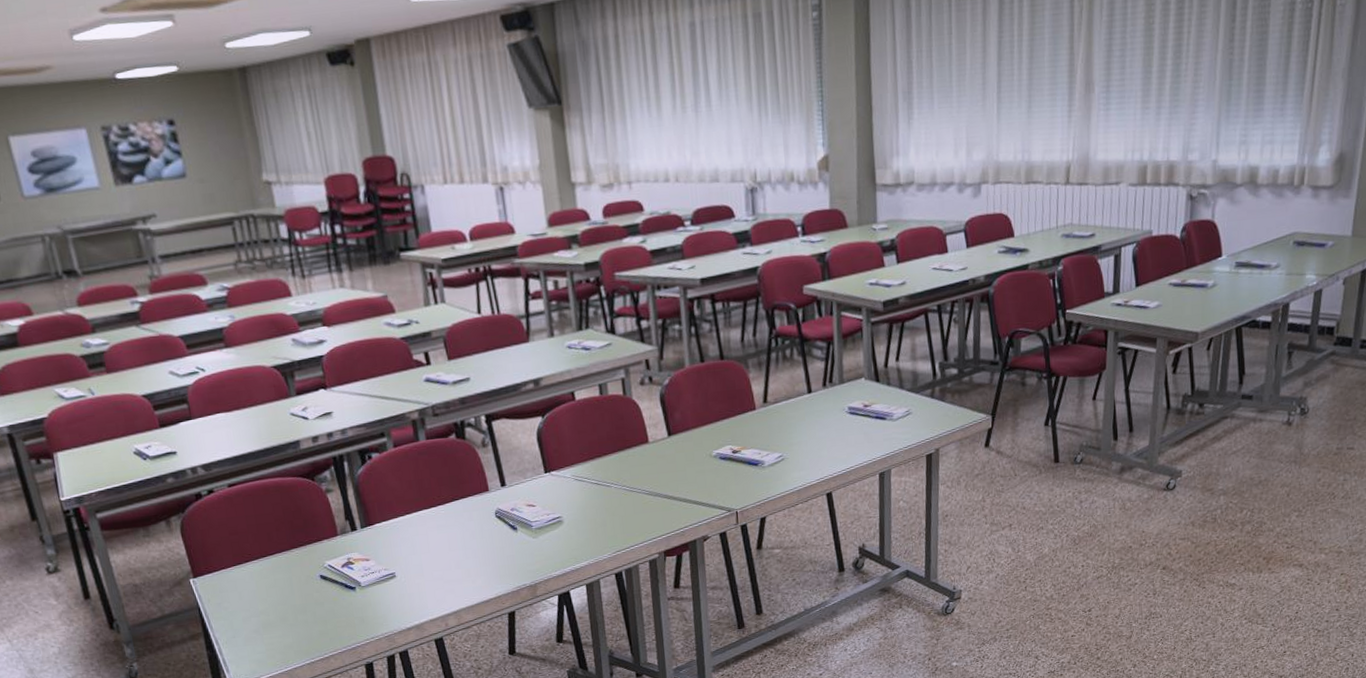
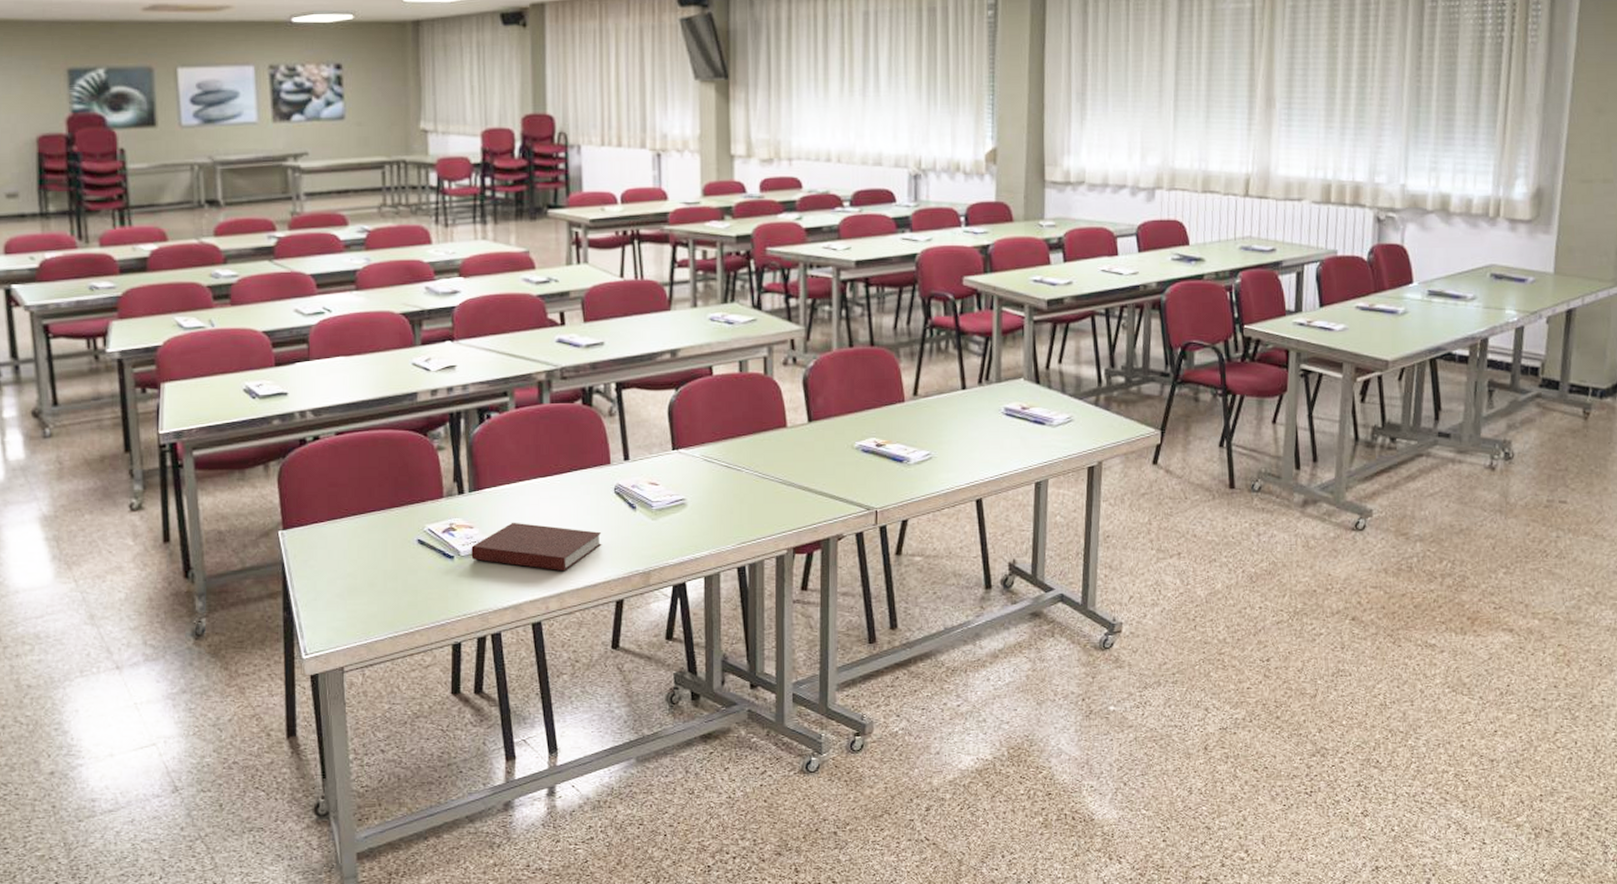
notebook: none [370,551,490,592] -> present [471,522,602,572]

